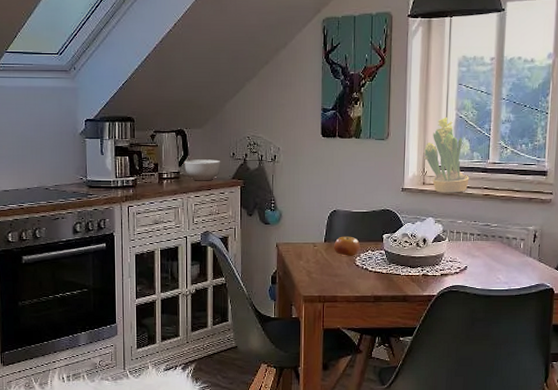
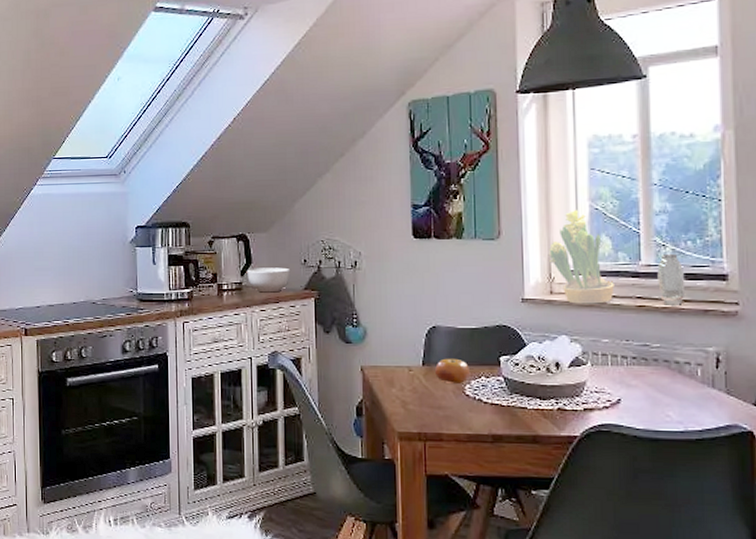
vase: none [499,154,519,194] -> present [657,253,686,305]

